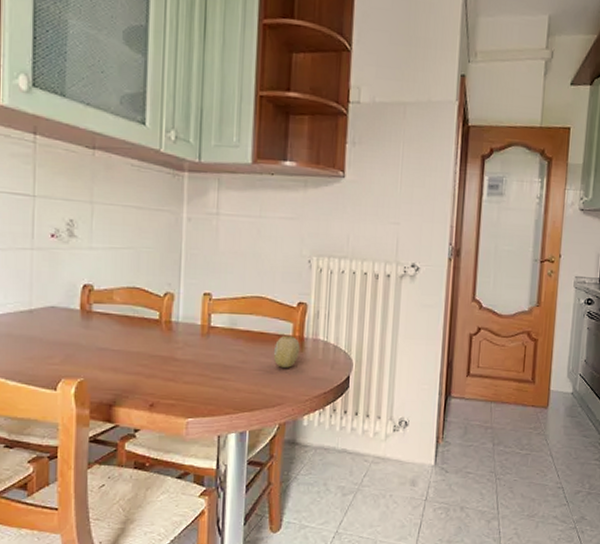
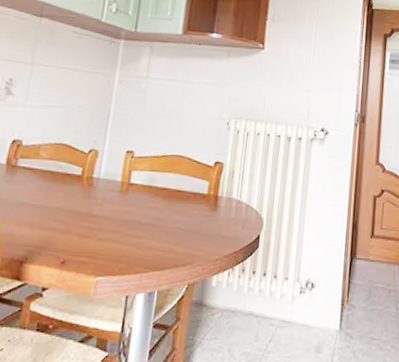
fruit: present [274,335,300,368] -> none [188,193,214,226]

